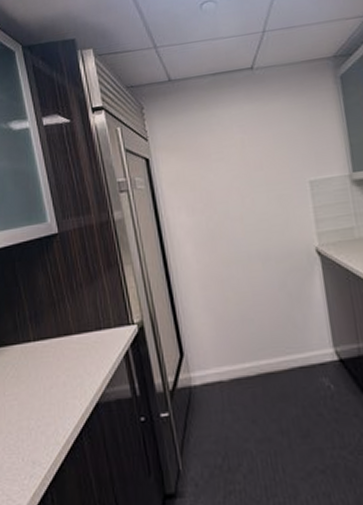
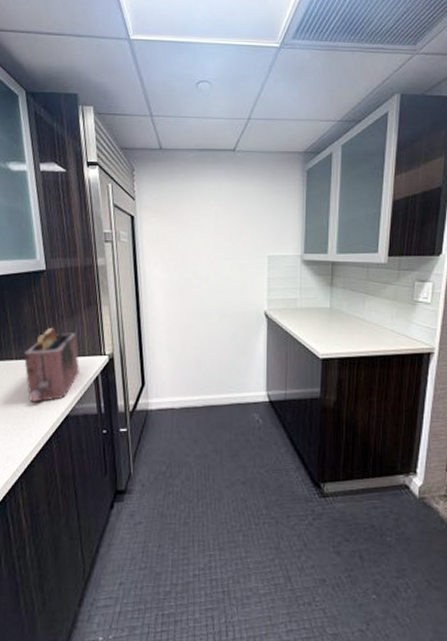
toaster: none [41,299,106,391] -> present [23,328,79,402]

